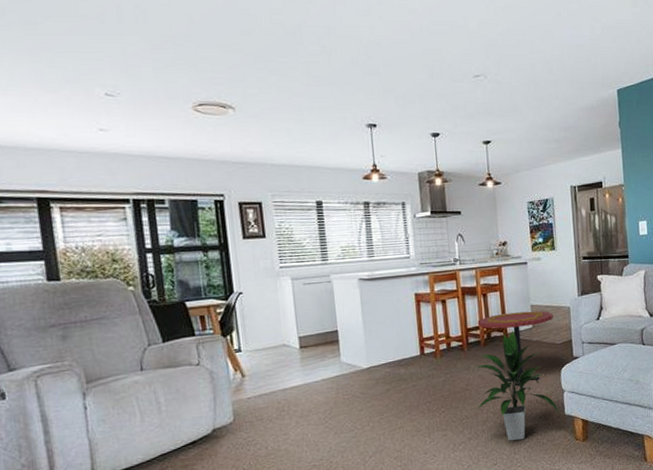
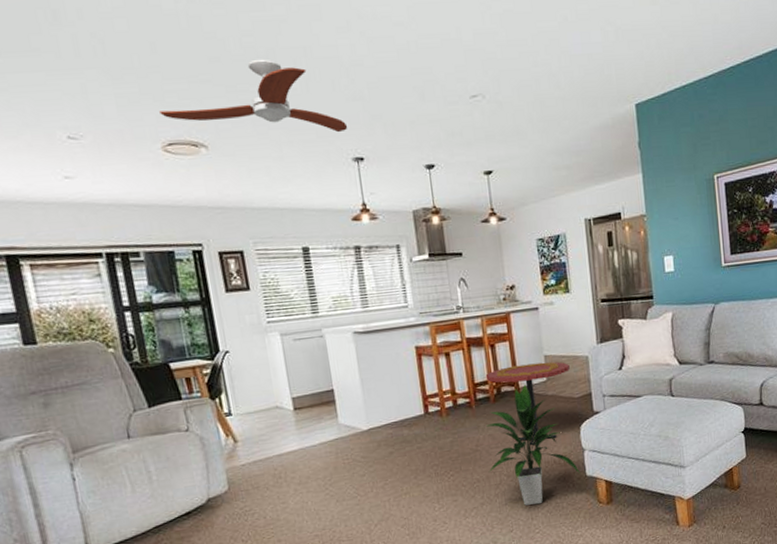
ceiling fan: none [193,34,364,102] -> present [159,59,348,133]

